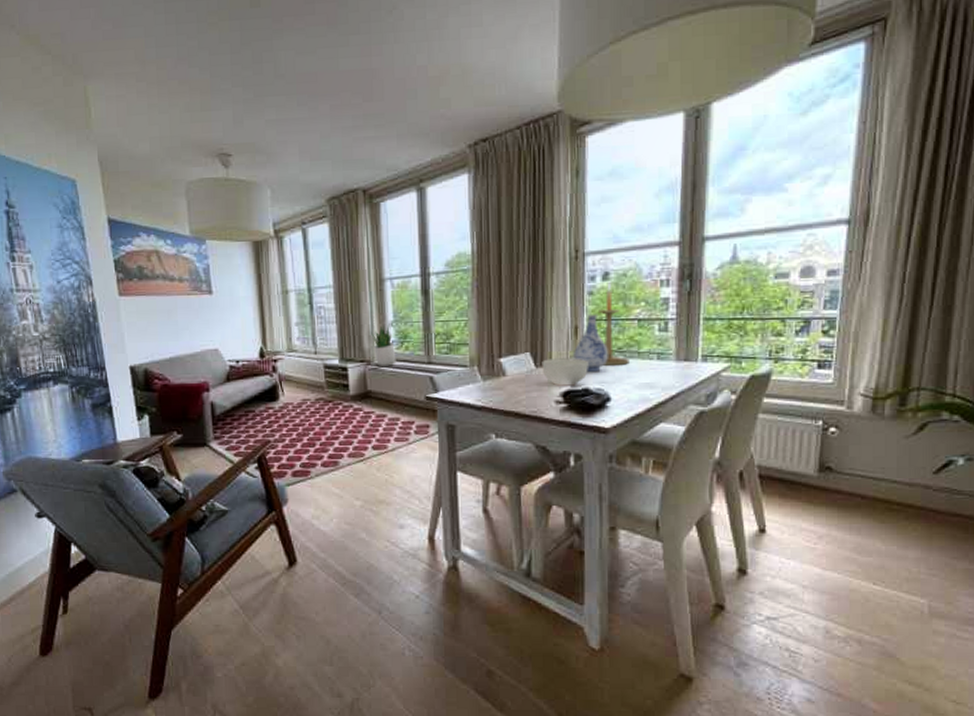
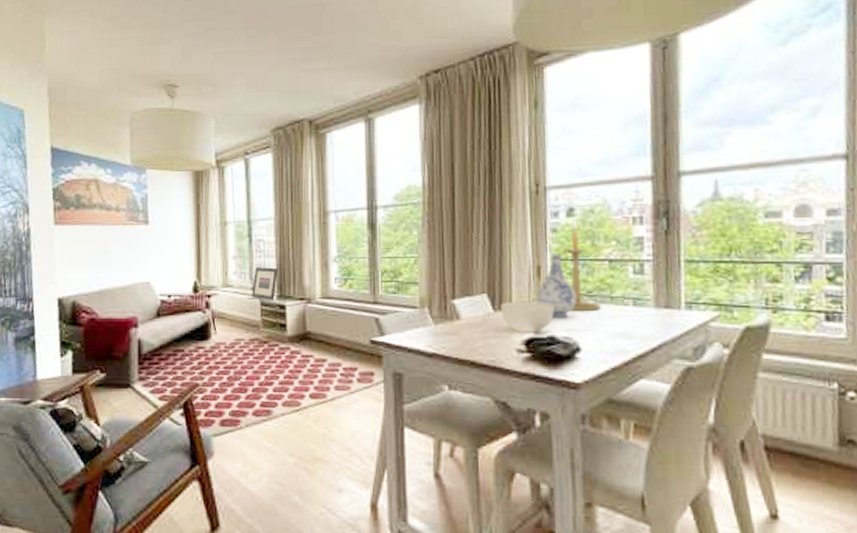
picture frame: none [315,332,339,364] -> present [252,267,278,301]
planter: present [371,324,397,368] -> none [313,259,339,307]

